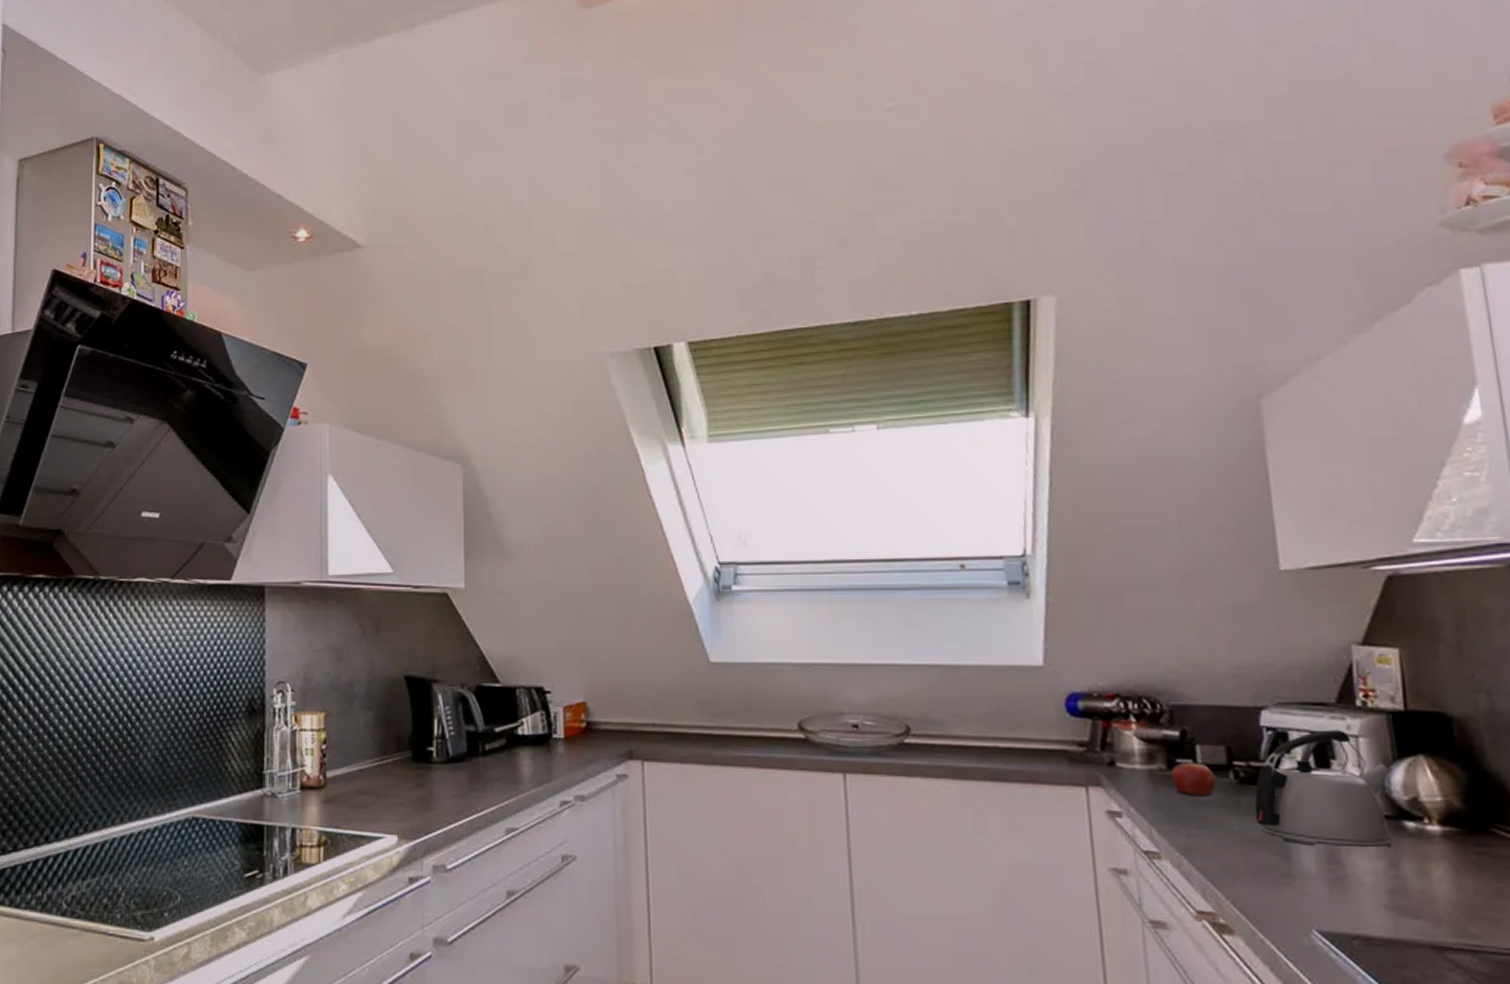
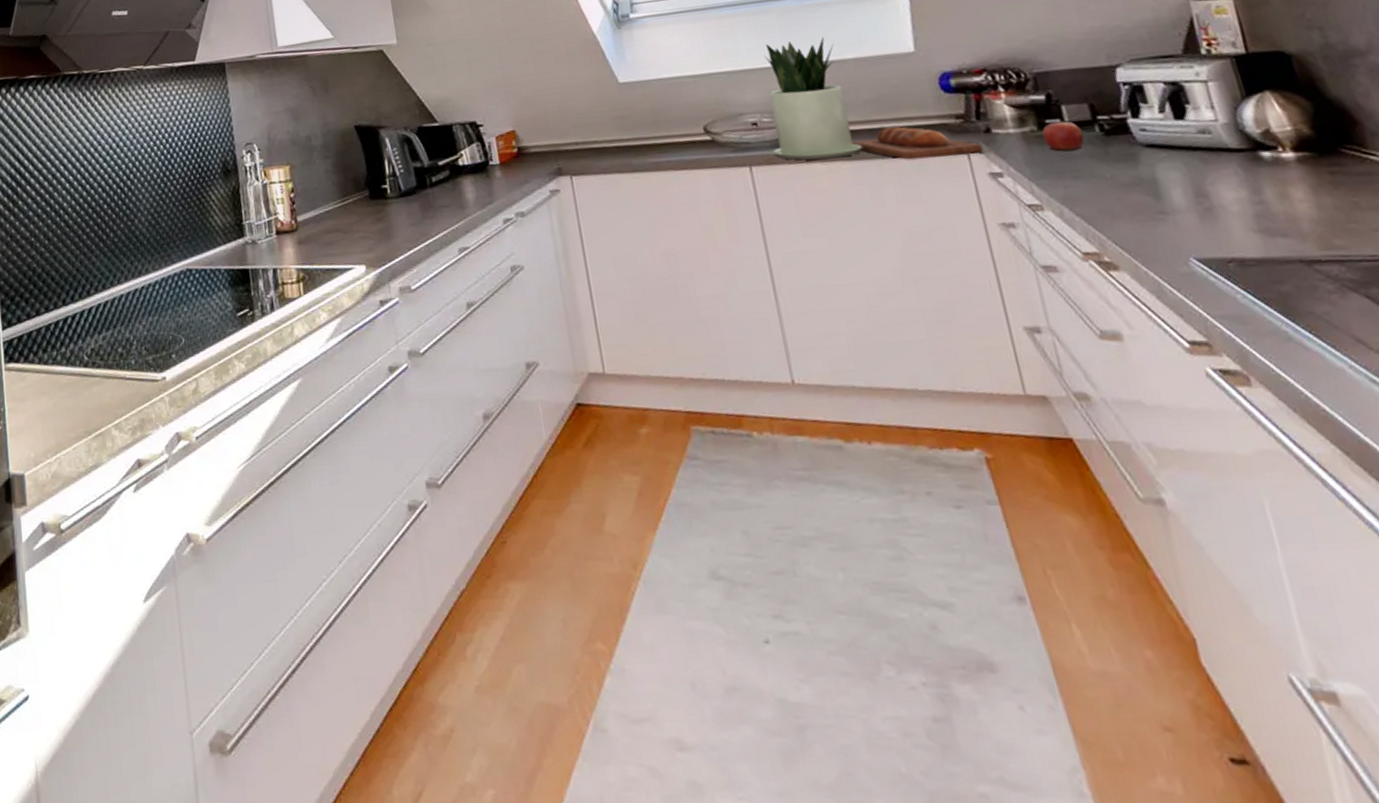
planter: none [870,636,972,775] -> present [764,36,863,161]
bread loaf: none [961,746,1104,787] -> present [852,126,984,160]
kettle: present [1254,729,1393,849] -> none [1120,77,1252,185]

